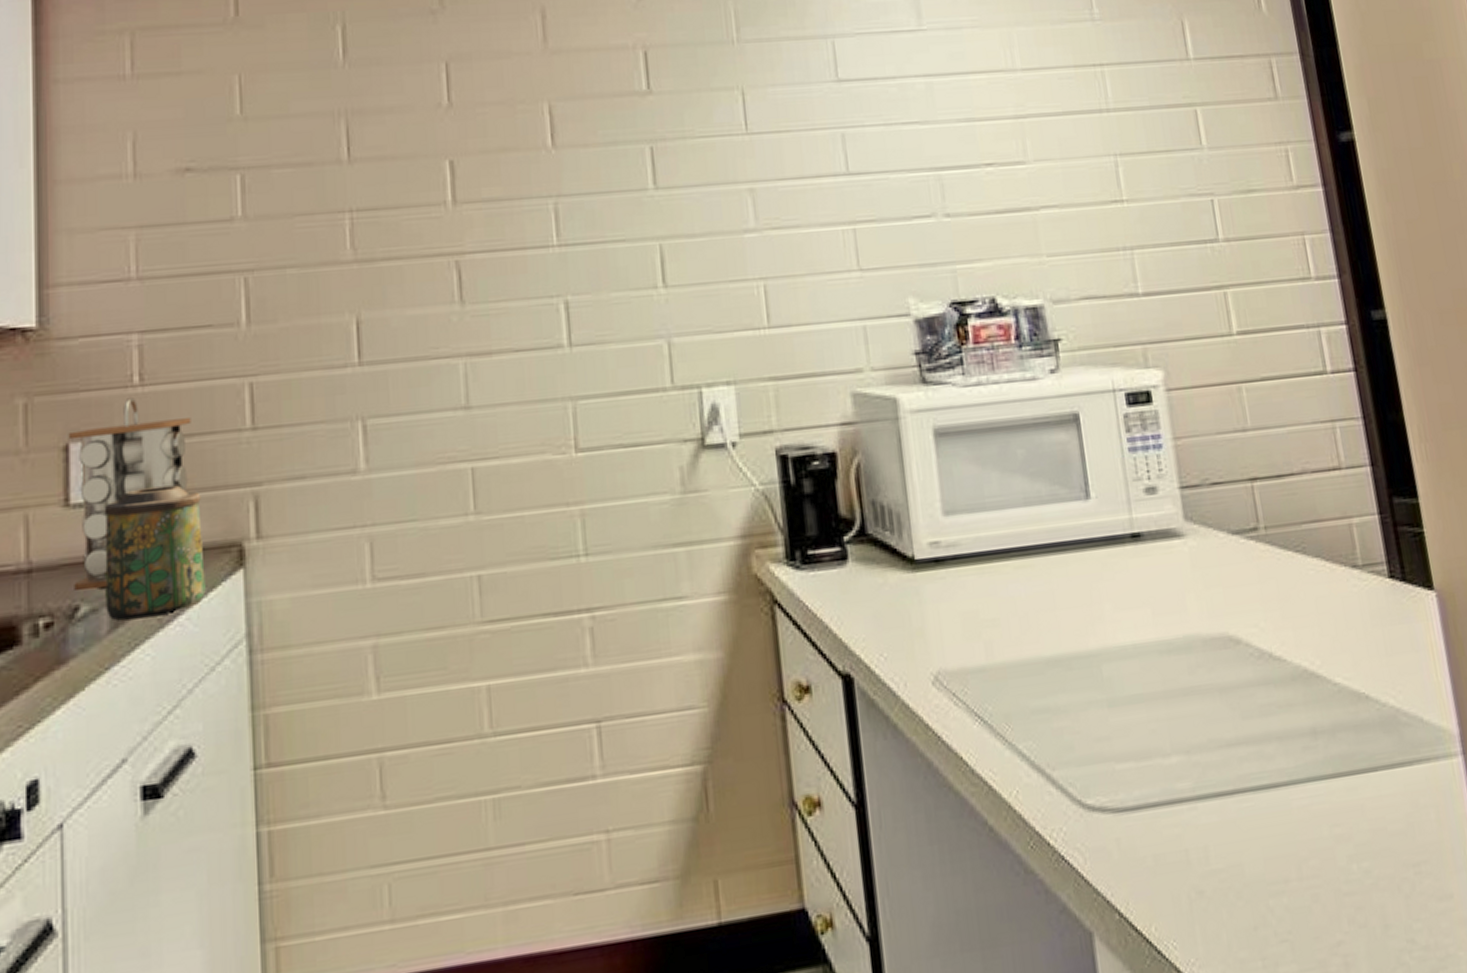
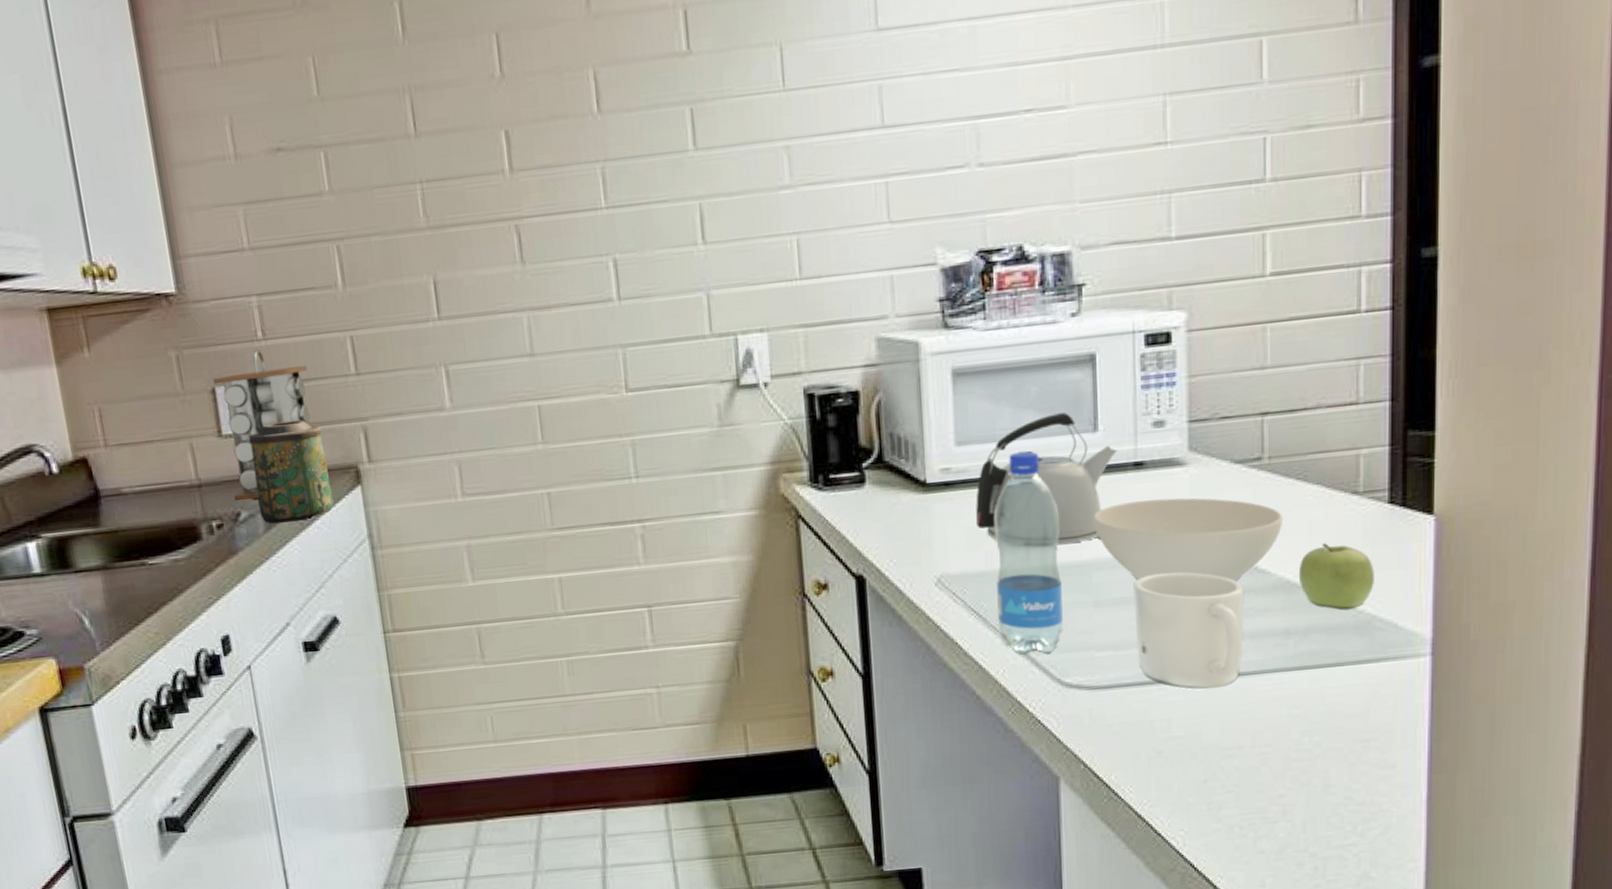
kettle: none [969,478,1113,631] -> present [975,413,1118,544]
bottle: none [990,522,1078,771] -> present [993,451,1063,655]
bowl: none [1096,574,1290,673] -> present [1093,498,1284,582]
mug: none [1147,661,1274,808] -> present [1133,572,1244,690]
fruit: none [1313,624,1392,704] -> present [1298,543,1374,611]

